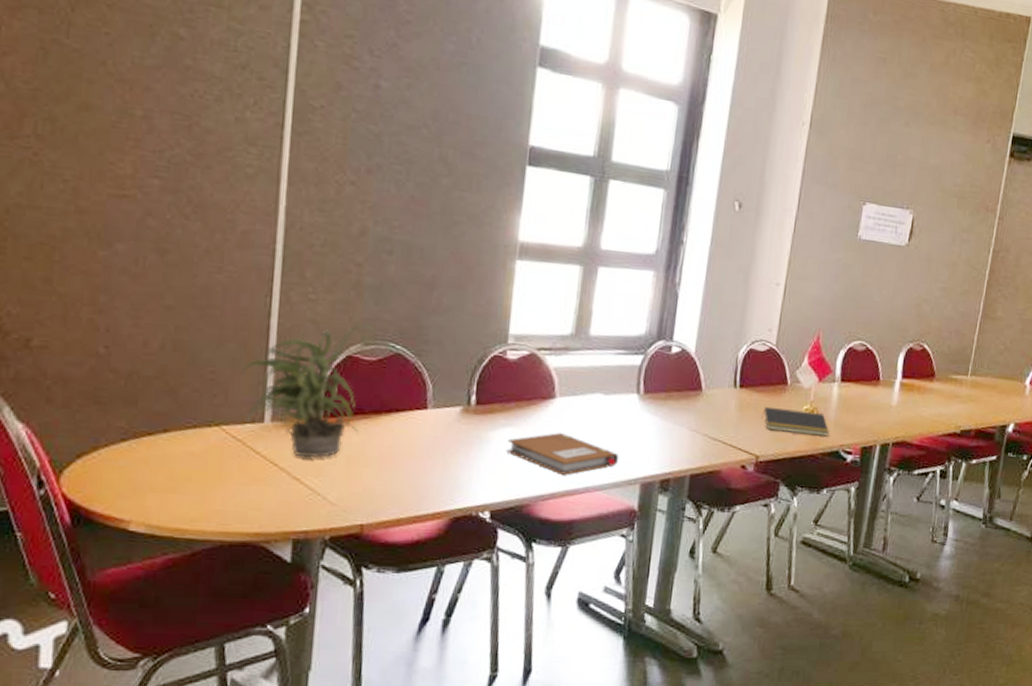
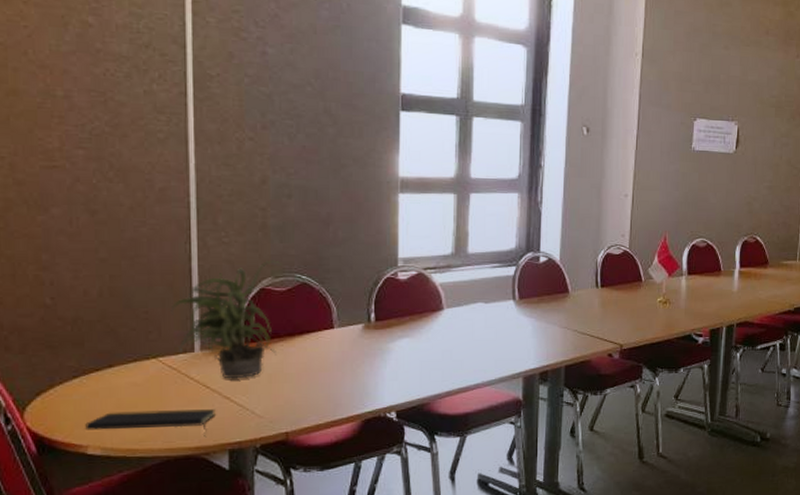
notepad: none [129,484,282,521] -> present [85,409,216,436]
notebook: present [506,433,619,475] -> none [405,339,503,375]
notepad: present [762,406,829,437] -> none [622,301,681,323]

